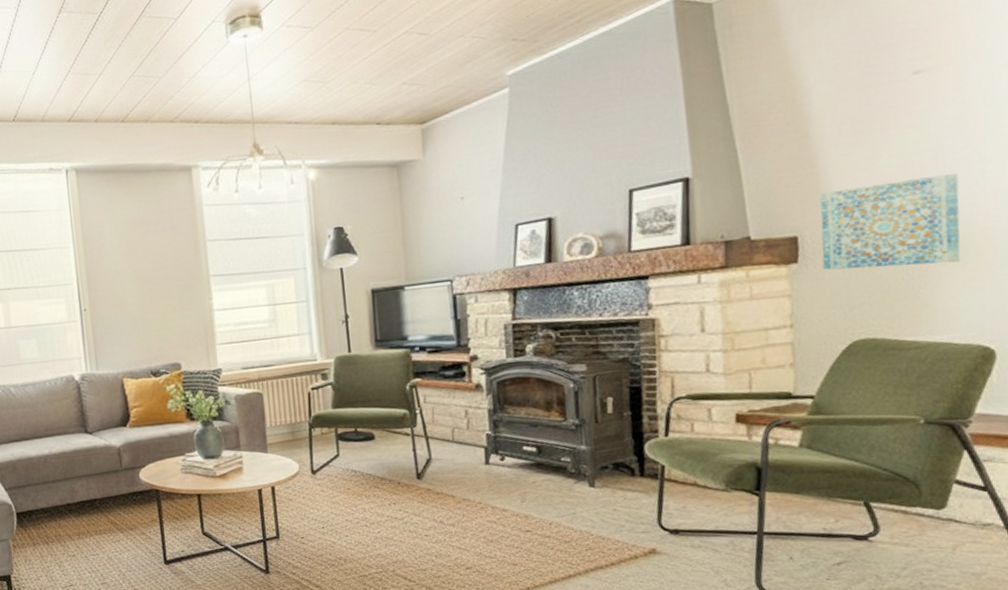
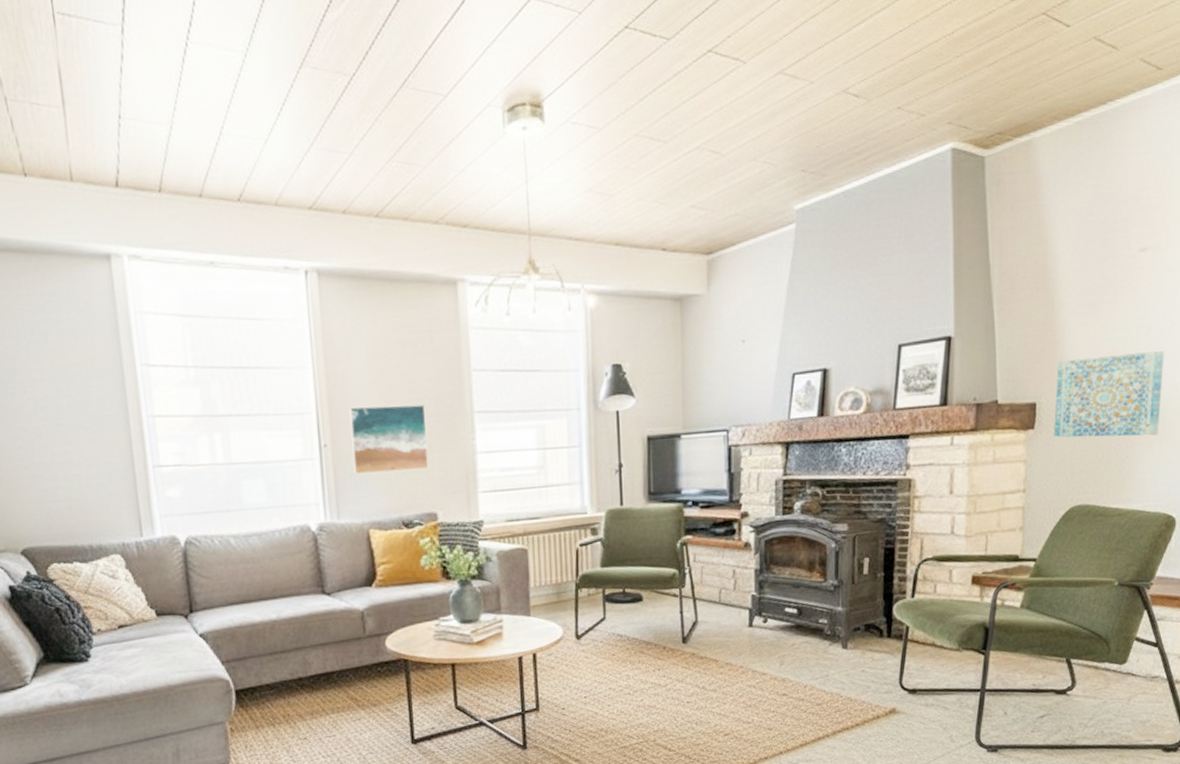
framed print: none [103,272,172,332] -> present [349,404,429,474]

